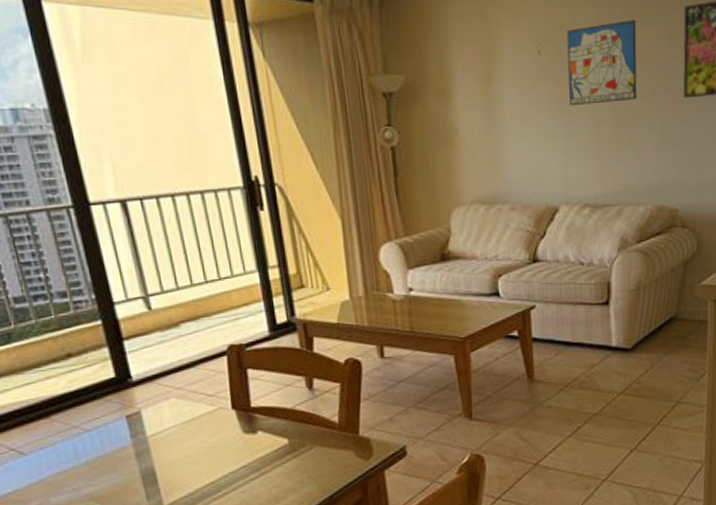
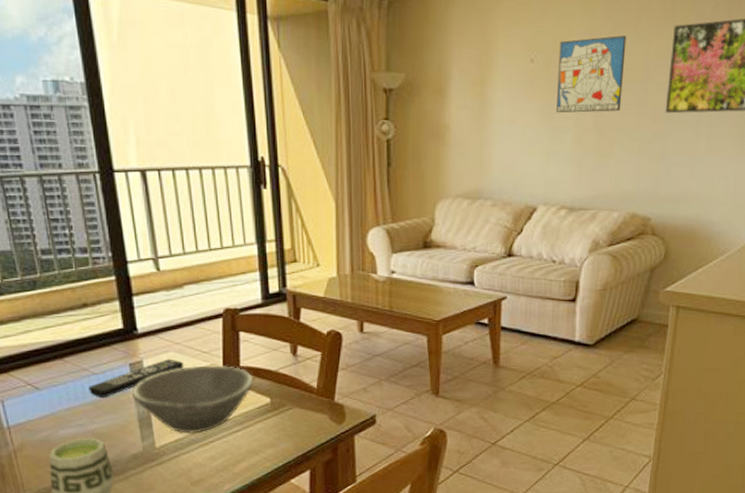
remote control: none [81,406,189,458] -> present [88,358,184,398]
bowl: none [132,408,268,488] -> present [133,365,254,434]

